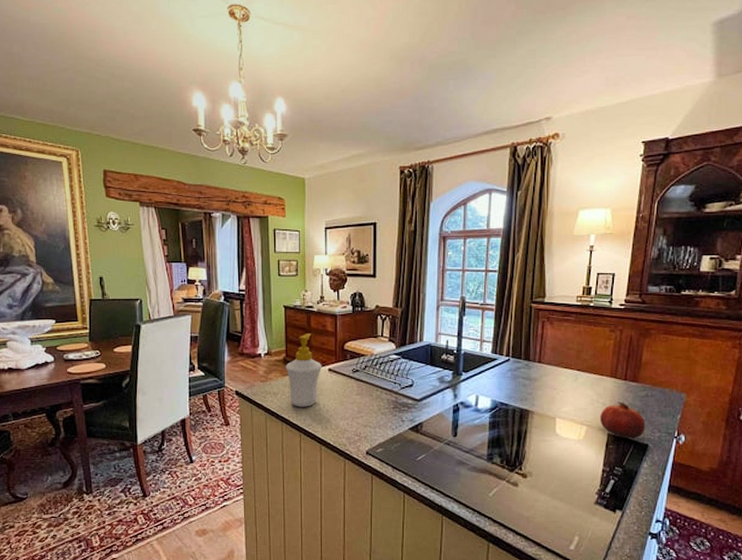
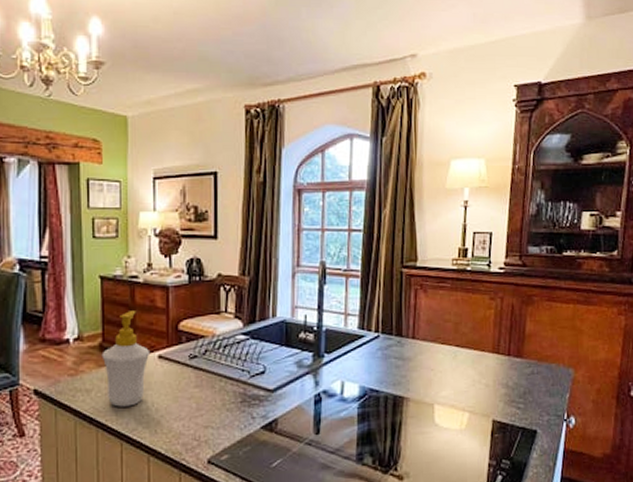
fruit: present [600,402,646,439] -> none [483,381,533,425]

